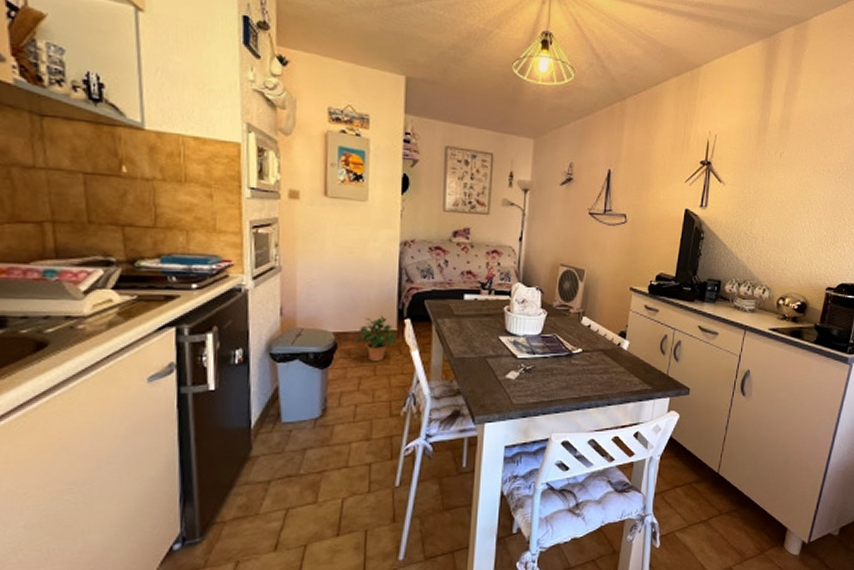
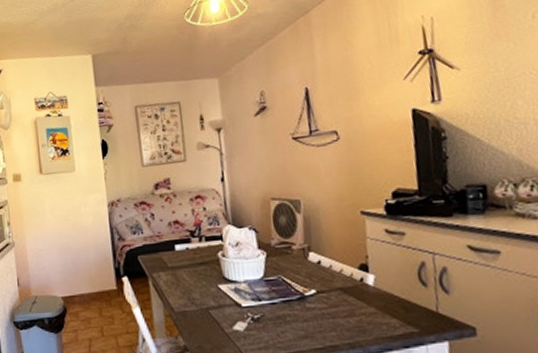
potted plant: present [354,314,397,361] -> none [80,275,119,322]

